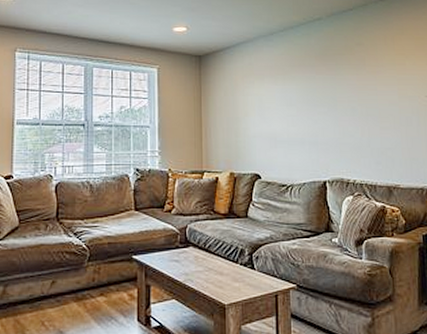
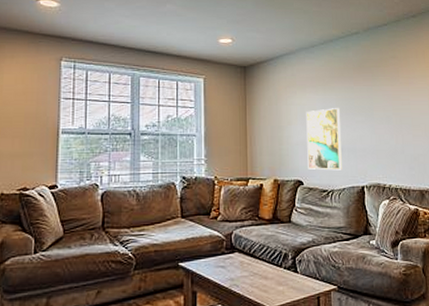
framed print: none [264,99,303,164] -> present [306,108,342,170]

